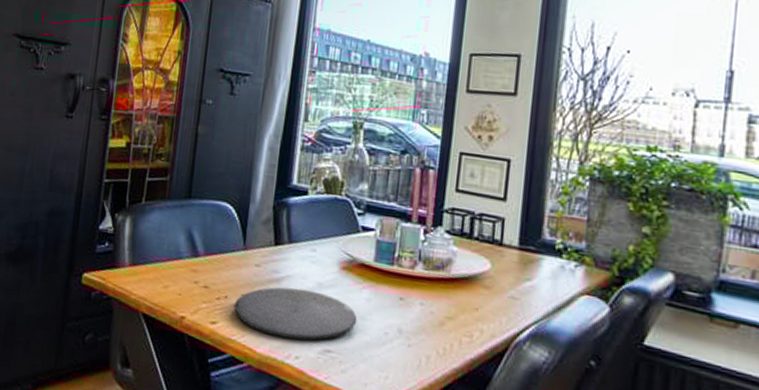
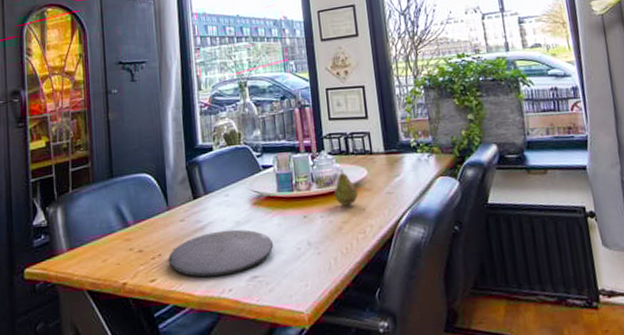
fruit: none [442,254,474,300] -> present [334,169,359,206]

